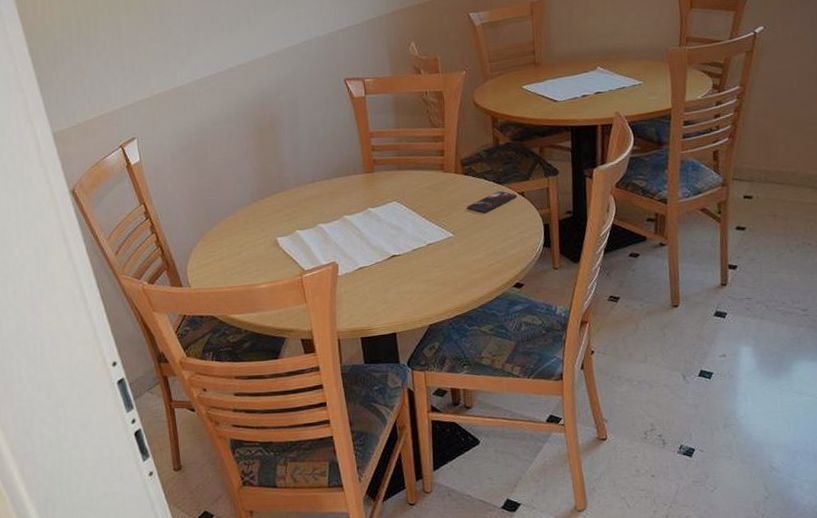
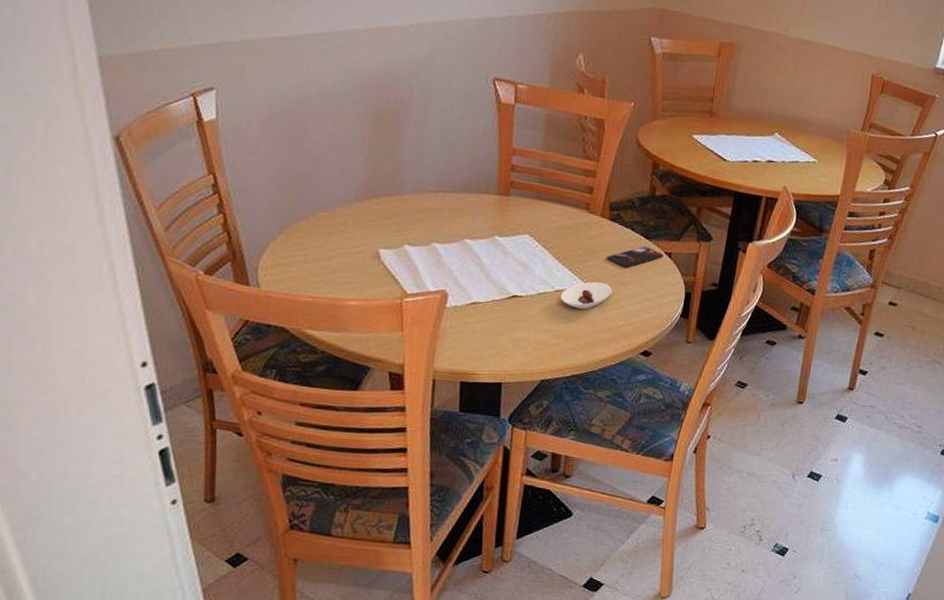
saucer: none [432,230,477,257] -> present [560,281,612,309]

